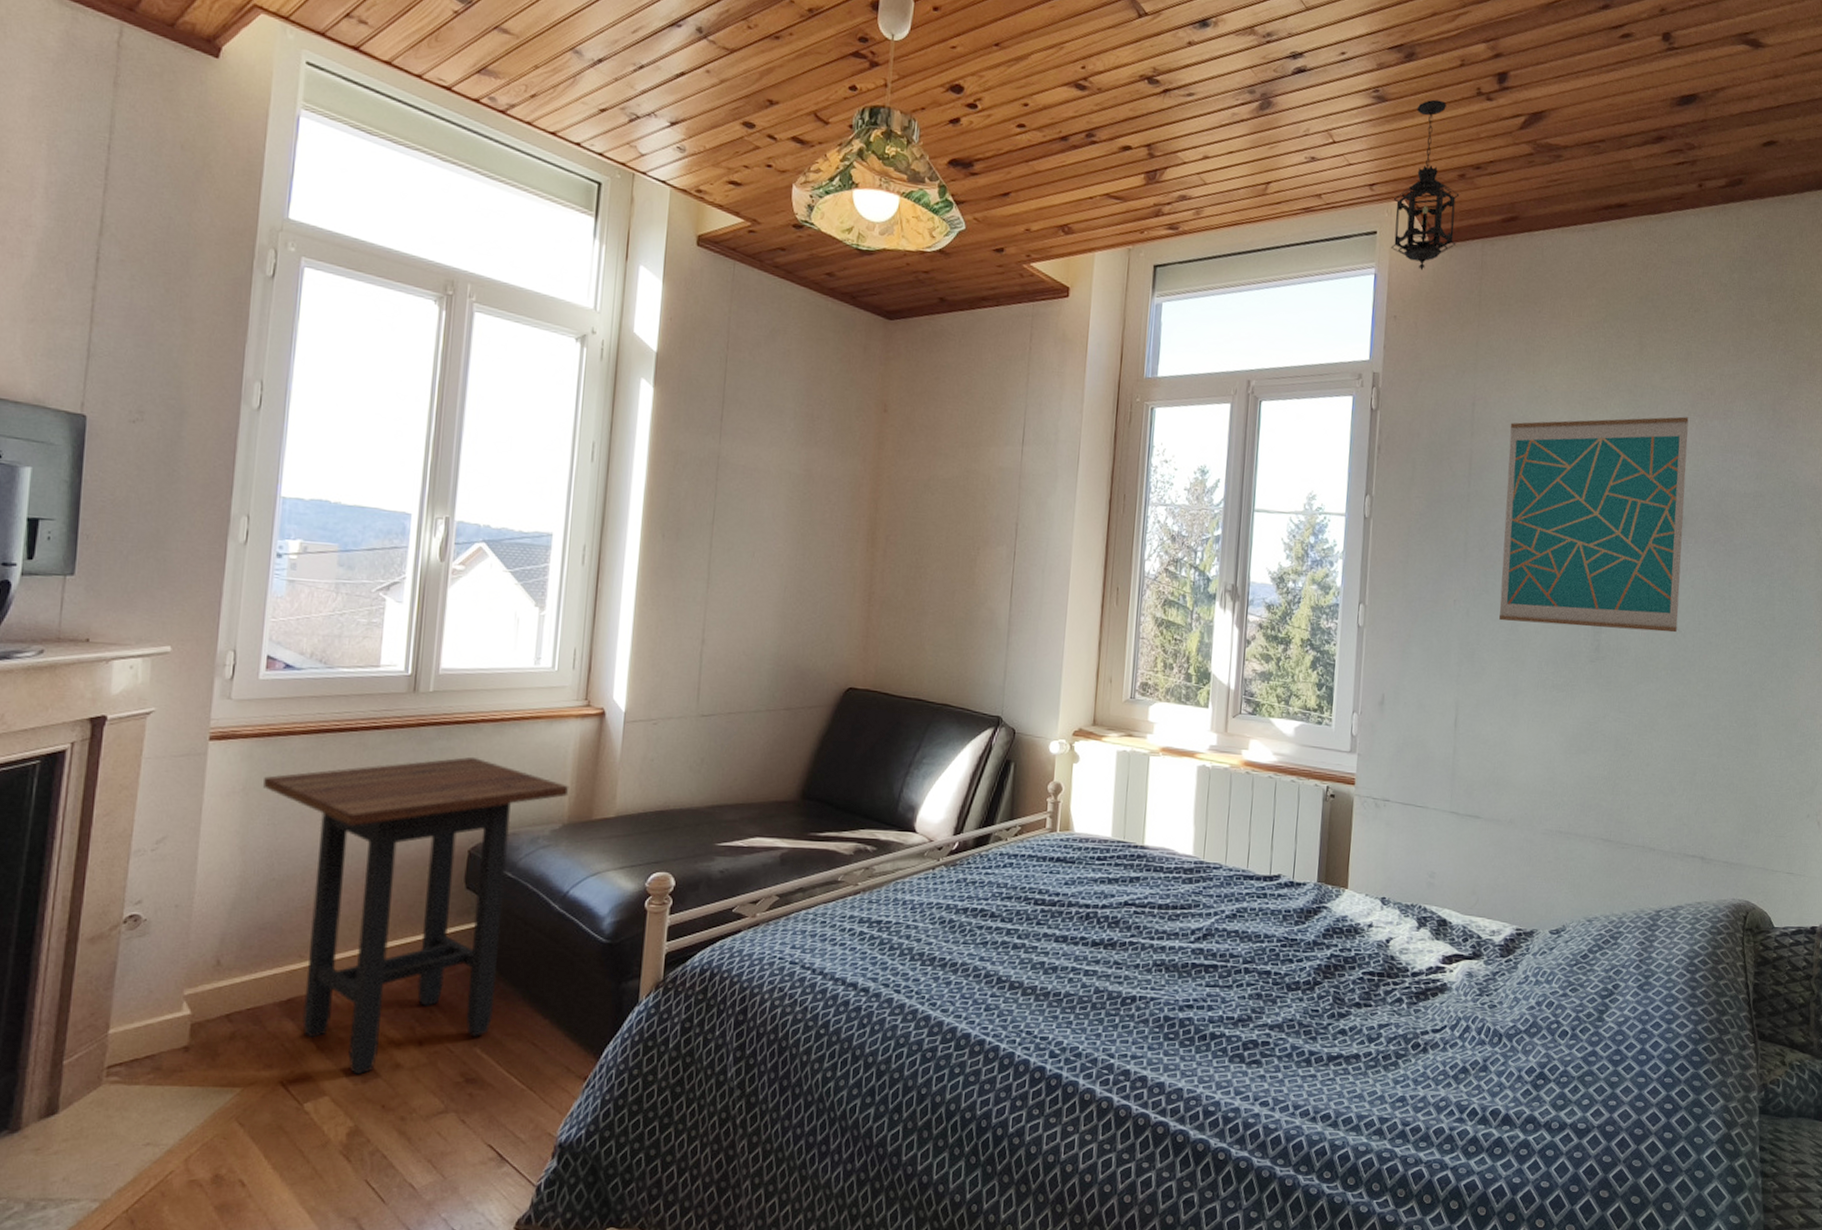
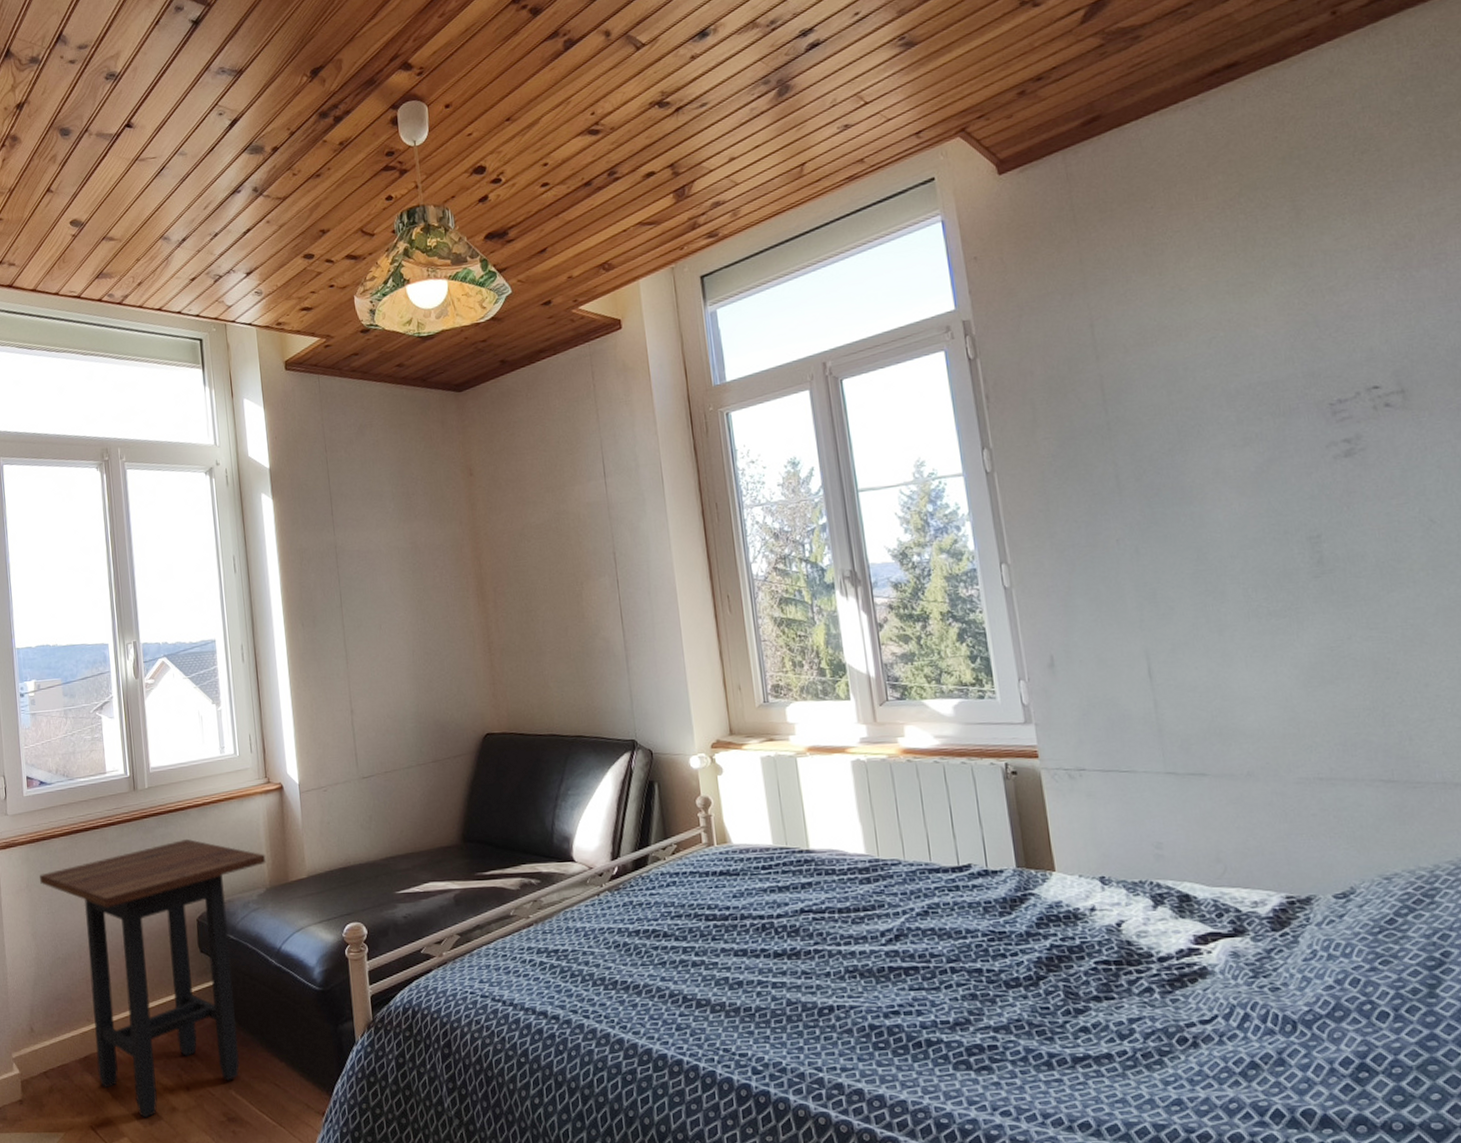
hanging lantern: present [1391,99,1460,270] -> none [945,24,1031,202]
wall art: present [1499,416,1689,633] -> none [1143,274,1430,552]

